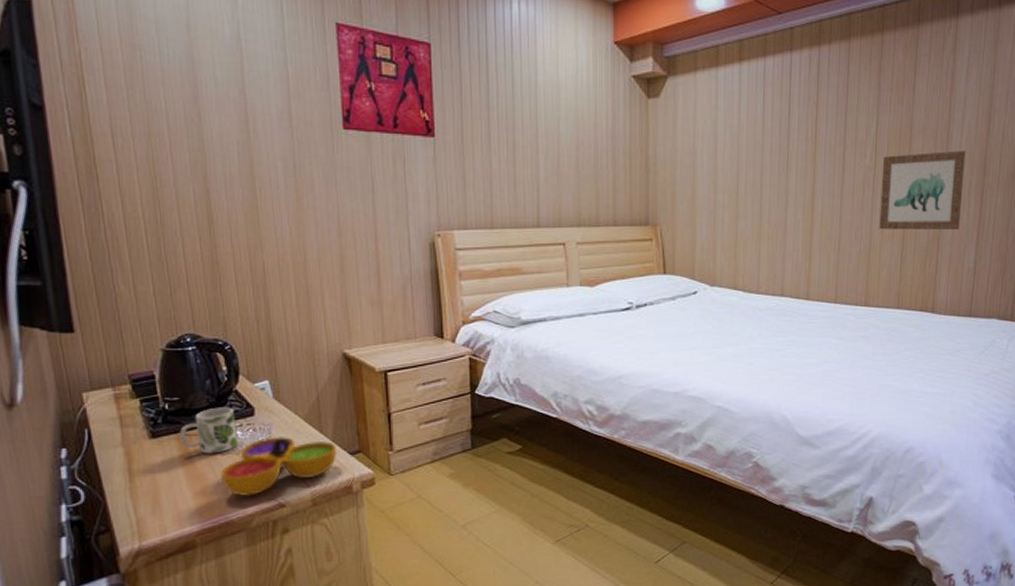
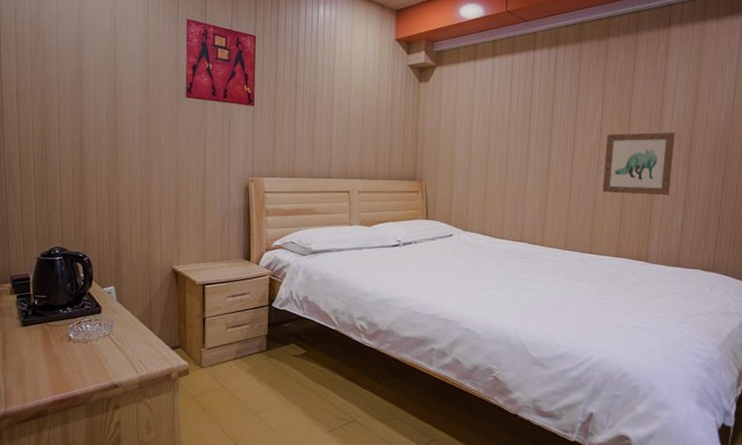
mug: present [180,407,239,454] -> none [44,305,87,342]
decorative bowl: present [220,435,337,497] -> none [71,330,162,378]

